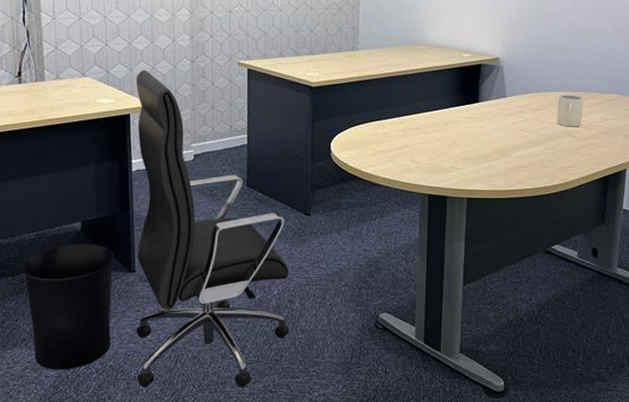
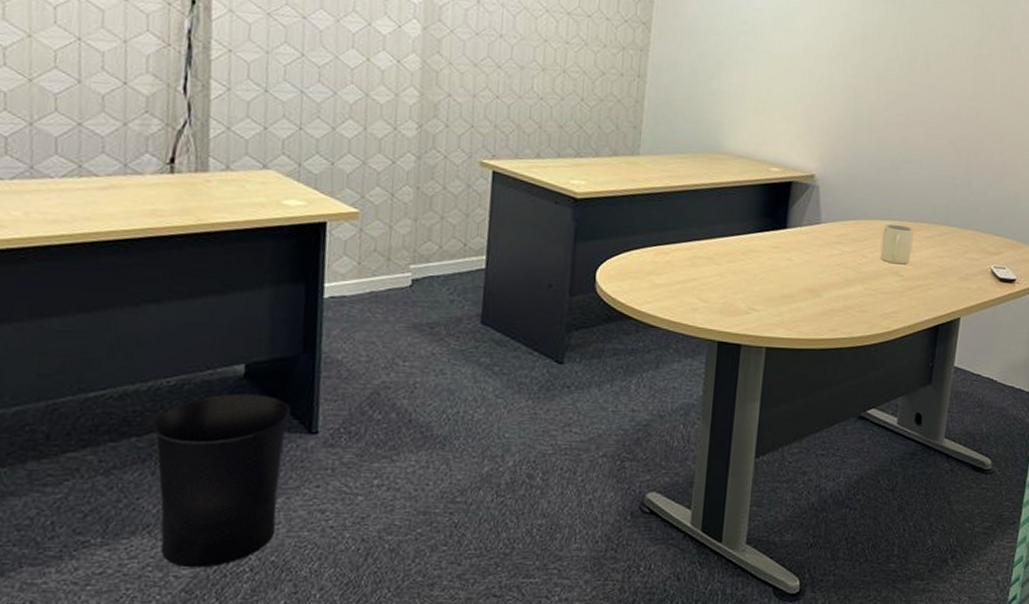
office chair: present [136,69,289,388] -> none [309,164,530,592]

